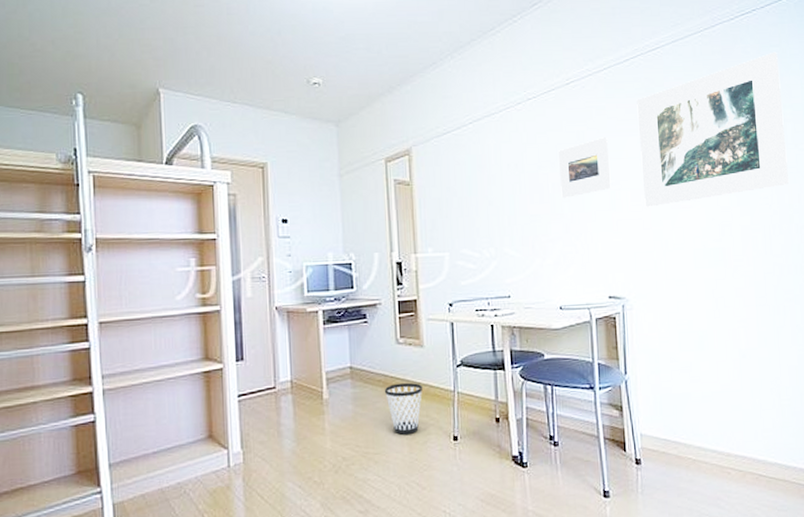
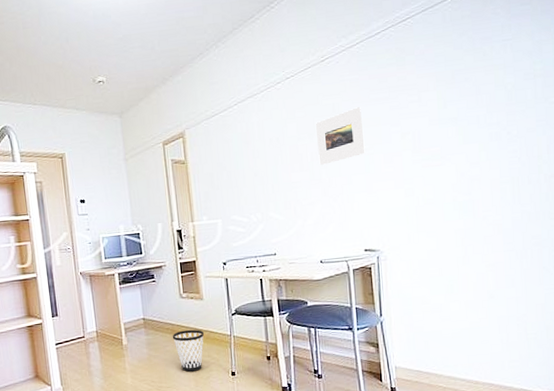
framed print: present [636,51,790,207] -> none [388,10,539,168]

